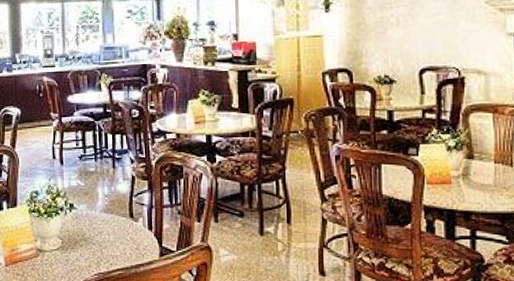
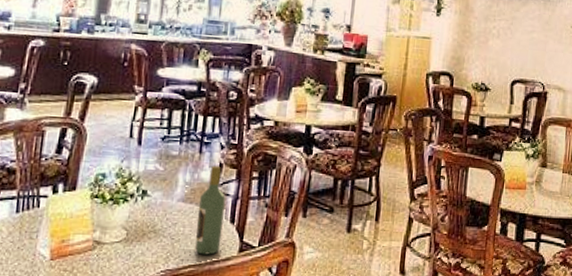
wine bottle: none [118,178,143,259] -> present [195,165,226,255]

